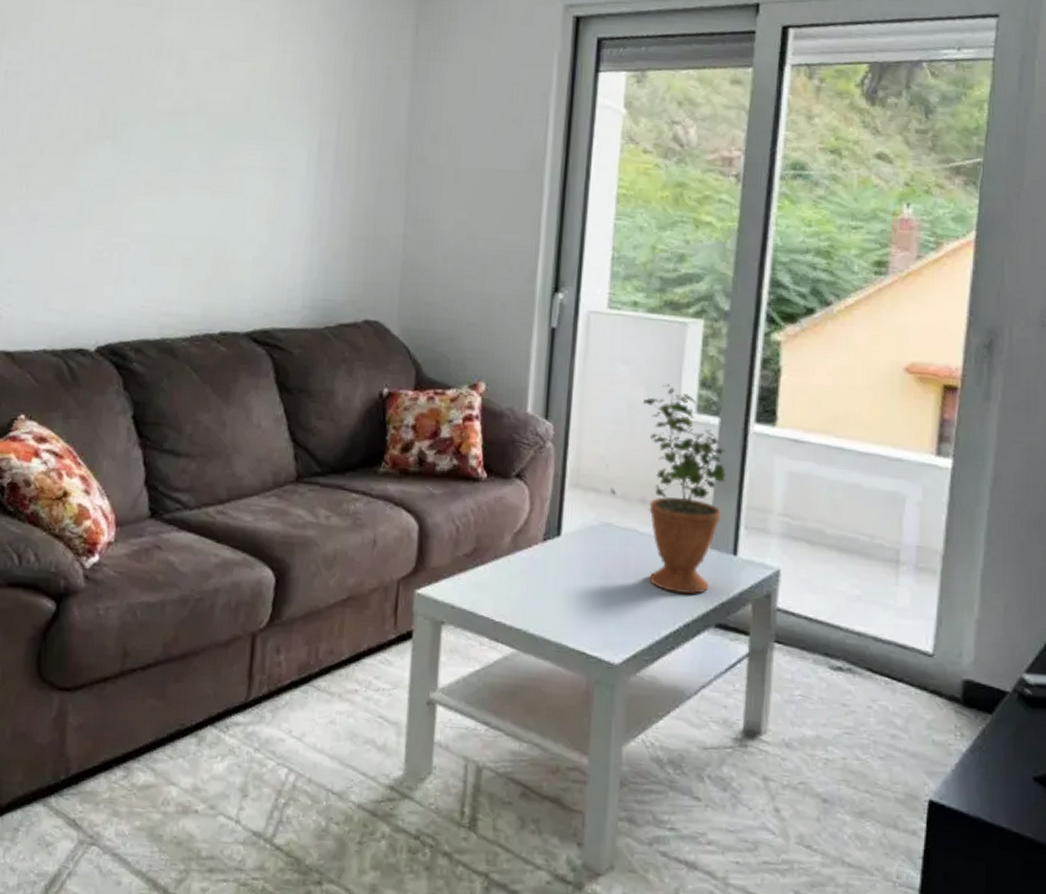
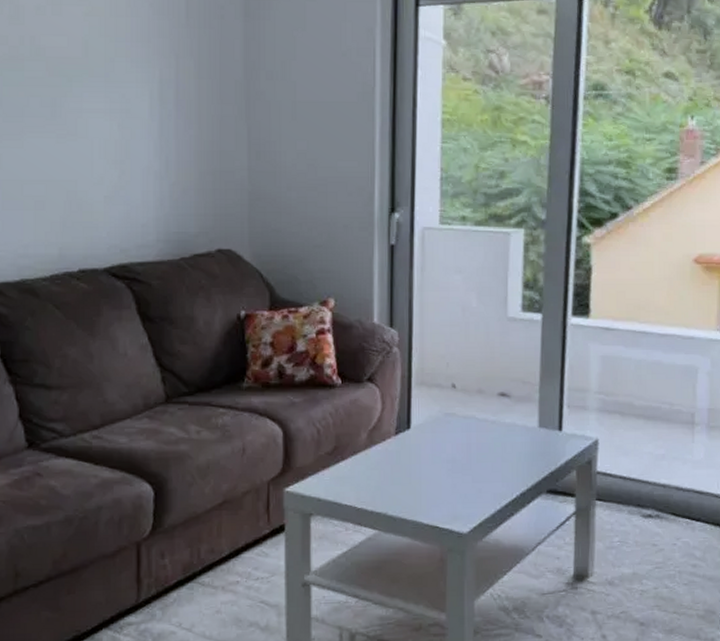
potted plant: present [642,384,727,594] -> none [474,288,550,467]

